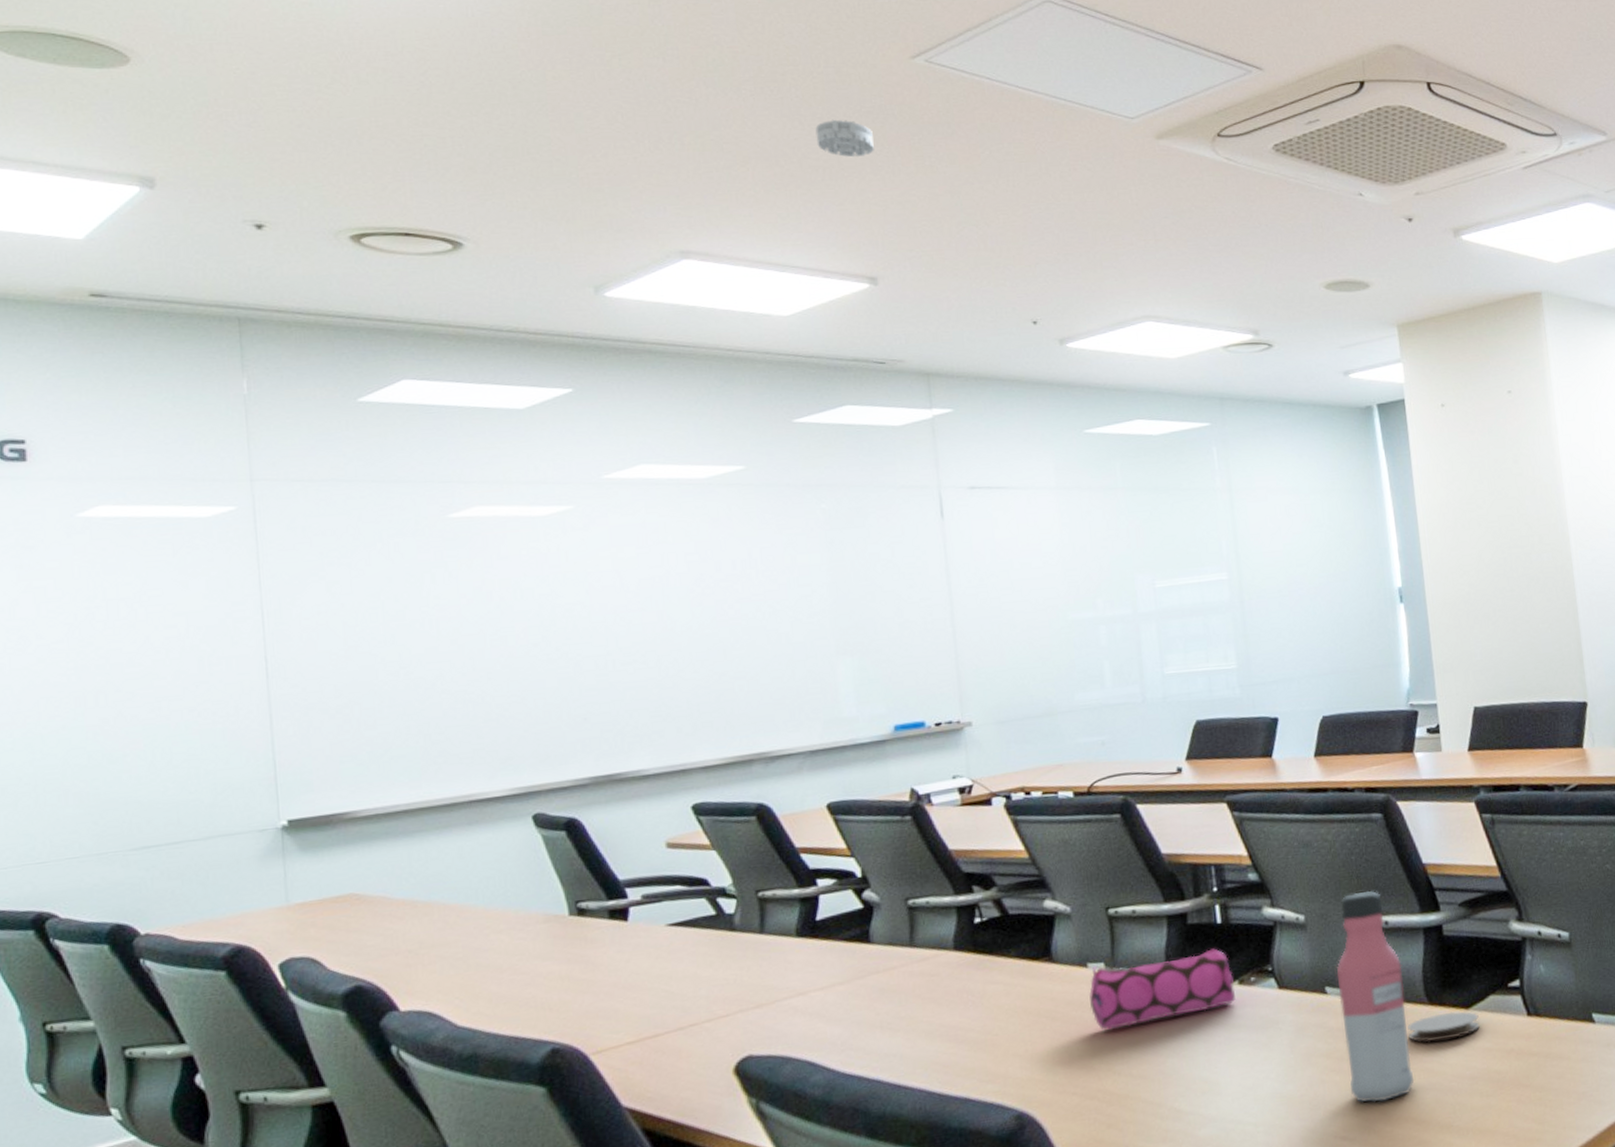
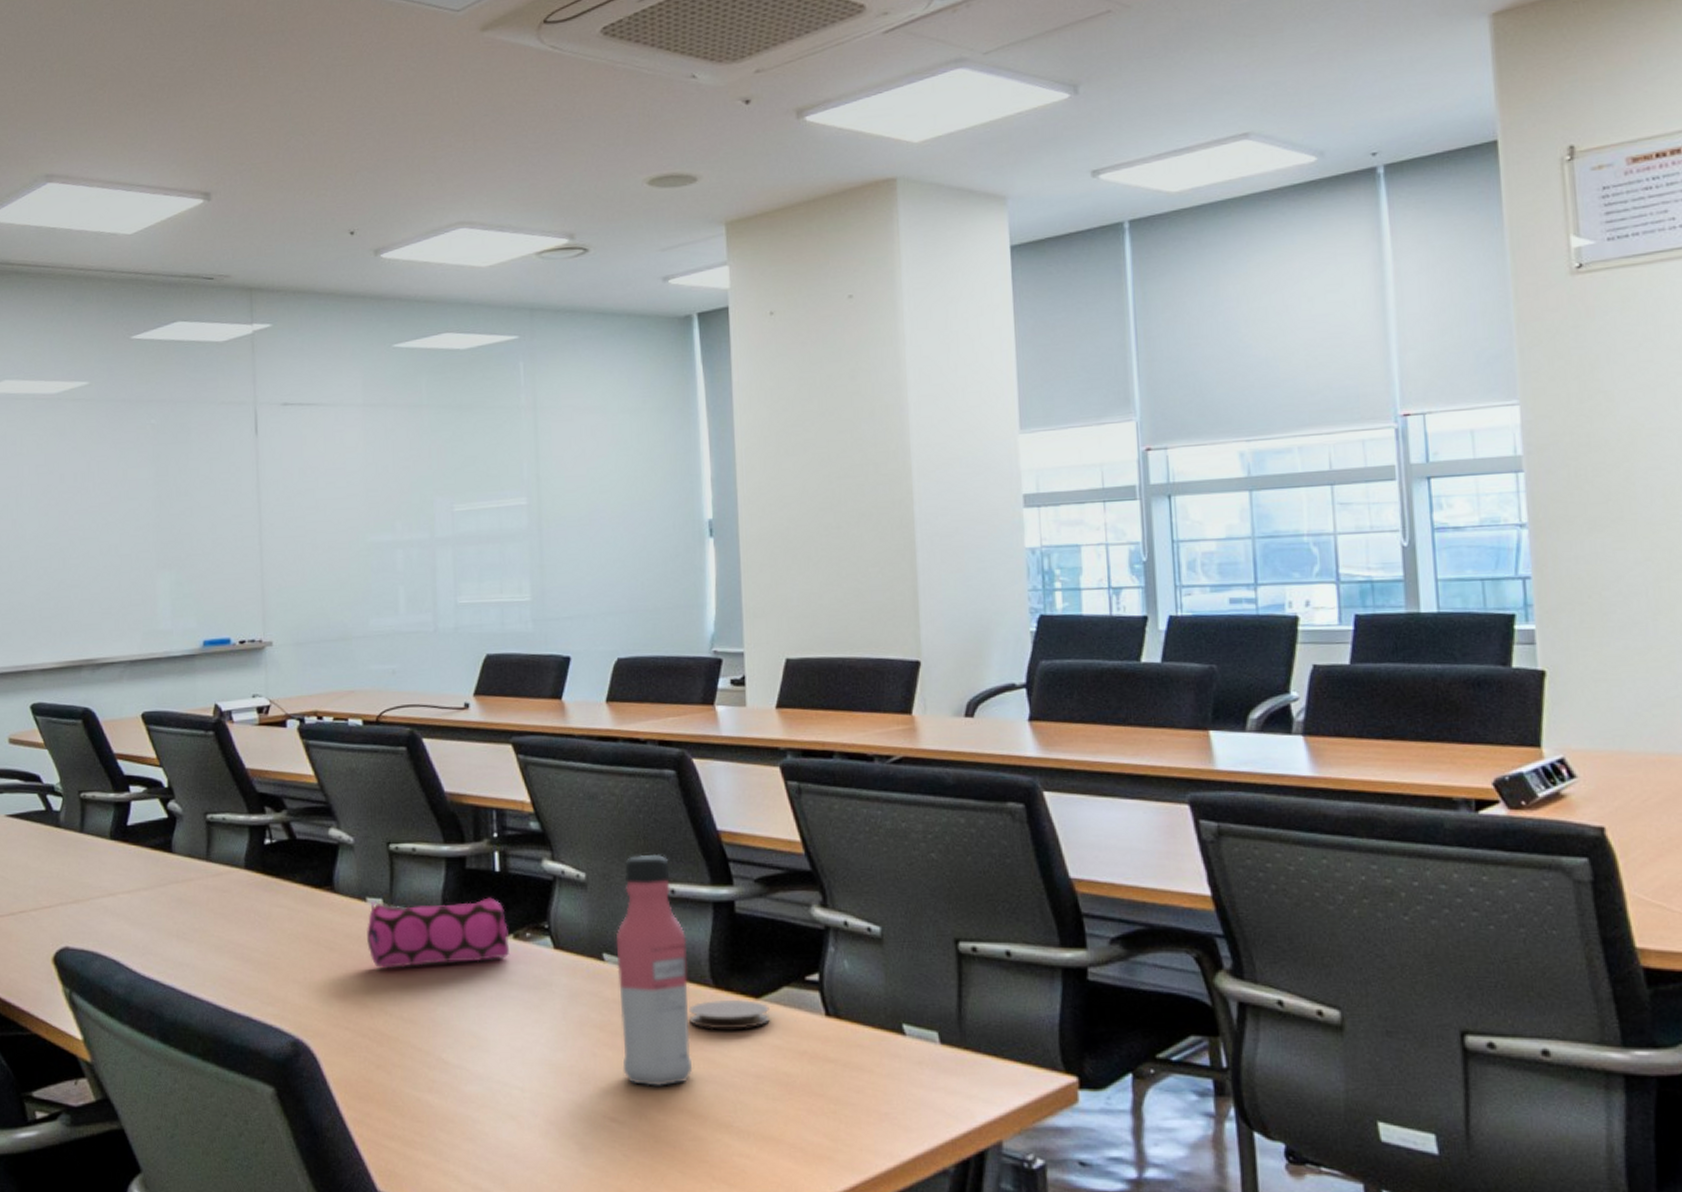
smoke detector: present [815,119,874,157] -> none [164,36,214,73]

